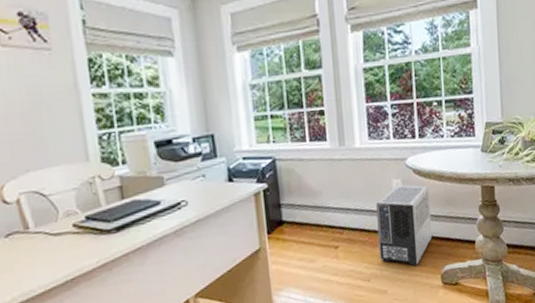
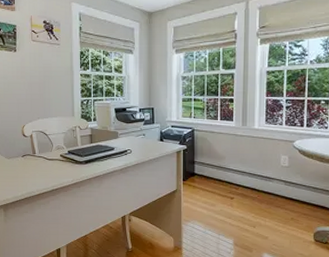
air purifier: present [376,184,433,267] -> none [264,160,311,223]

